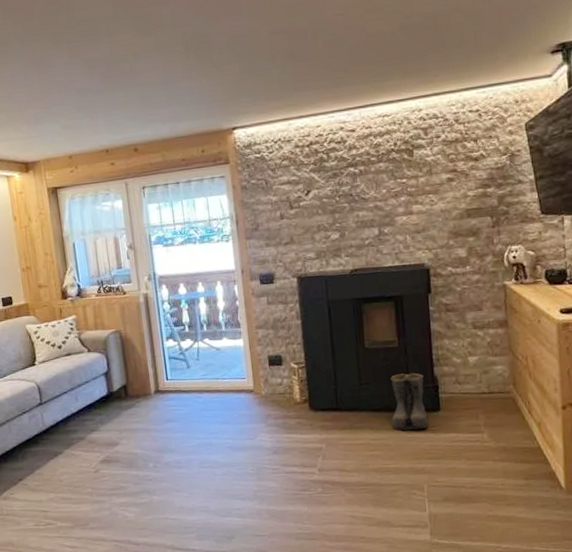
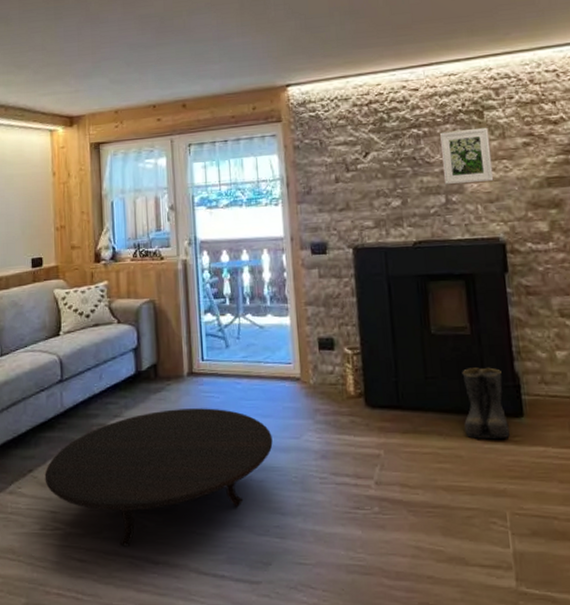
table: none [33,419,232,534] -> present [44,408,273,547]
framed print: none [374,164,421,218] -> present [440,127,494,184]

